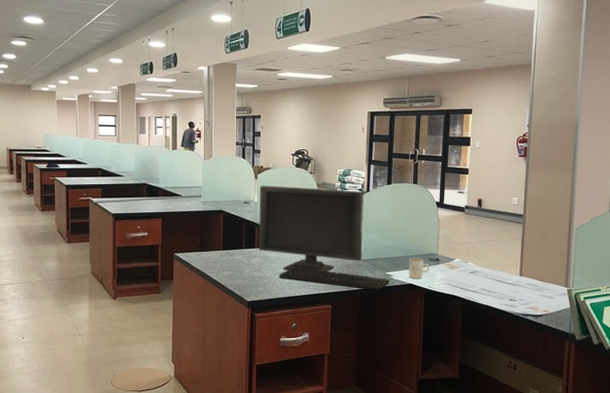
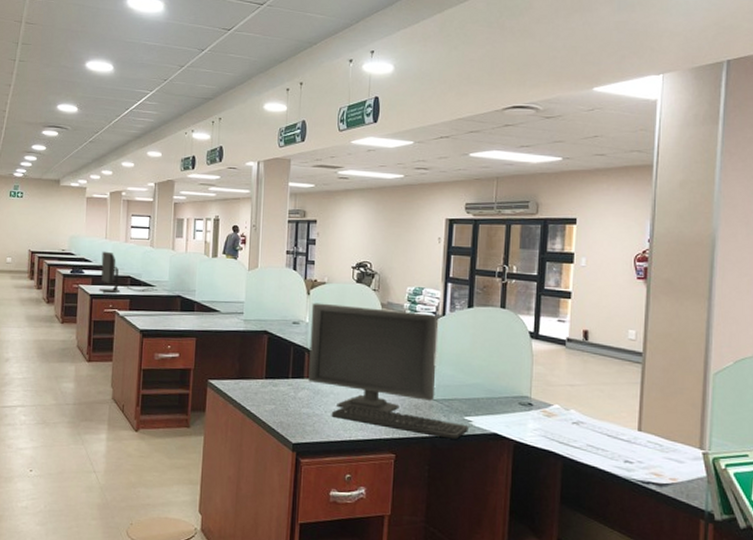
computer monitor: none [73,147,126,184] -> present [98,251,158,294]
mug: present [408,258,430,279] -> none [492,400,520,428]

